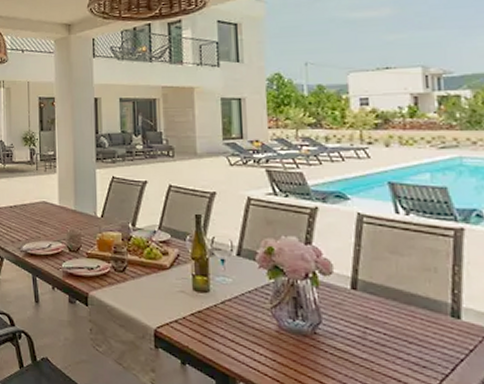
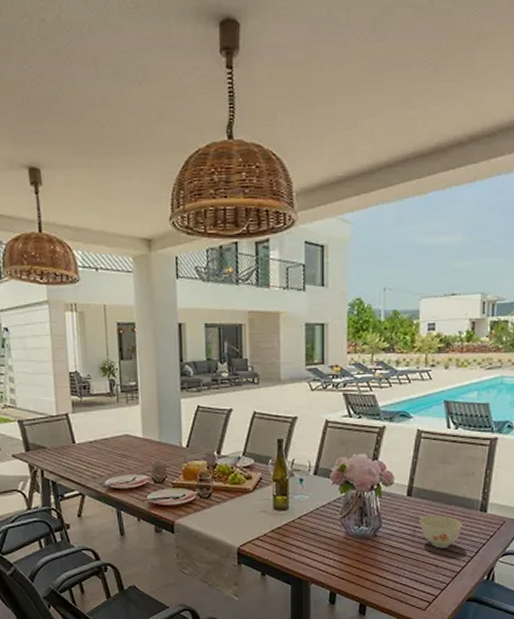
bowl: none [370,315,429,360] -> present [419,515,462,549]

